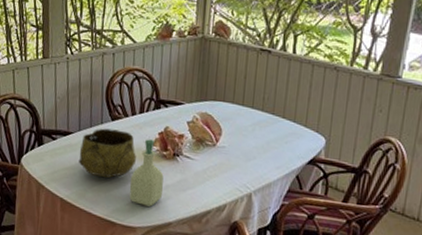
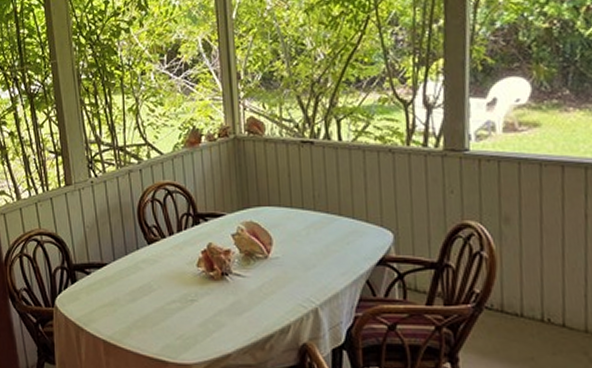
decorative bowl: present [78,128,136,178] -> none [117,254,181,311]
soap bottle: present [129,139,164,207] -> none [177,260,215,338]

